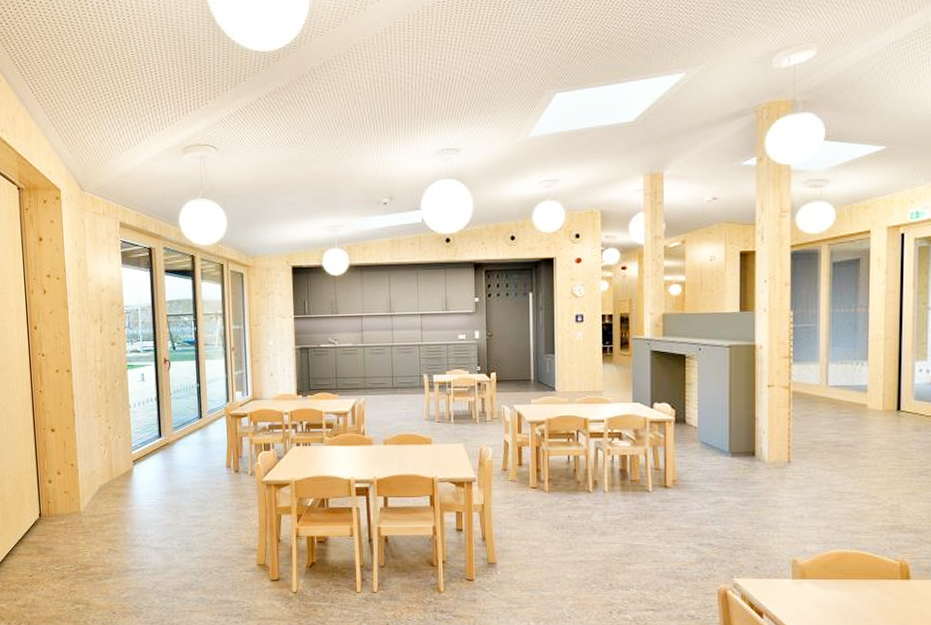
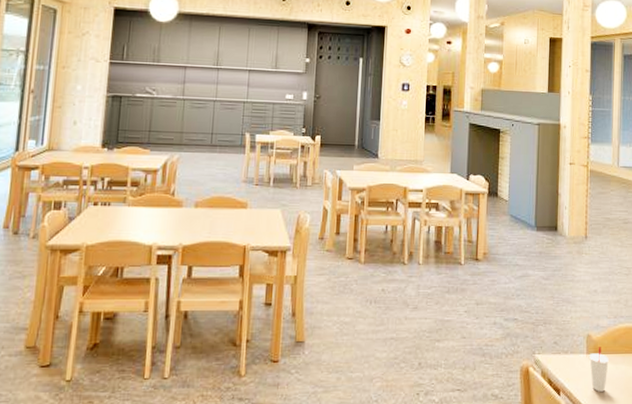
cup: none [796,572,819,616] -> present [589,347,609,392]

